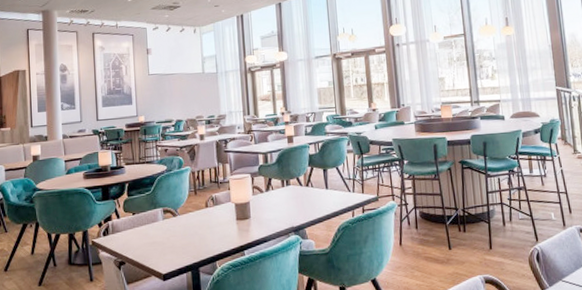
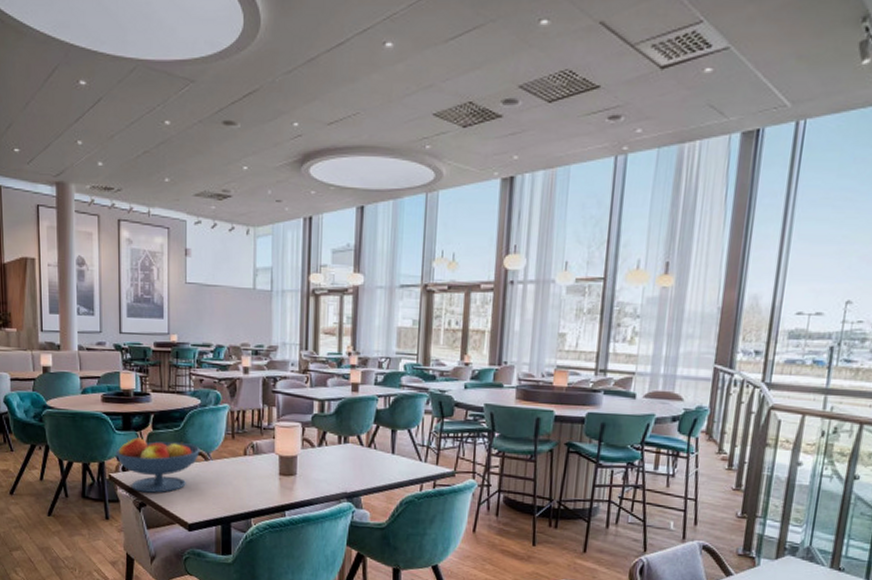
fruit bowl: none [97,203,169,252] -> present [115,437,200,493]

